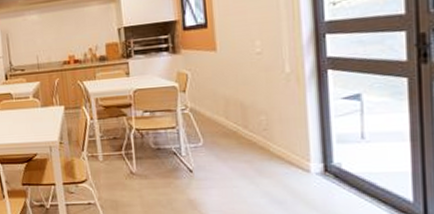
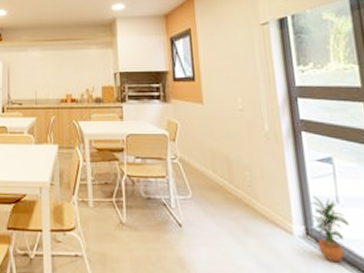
potted plant: none [331,133,374,195] -> present [310,195,350,263]

